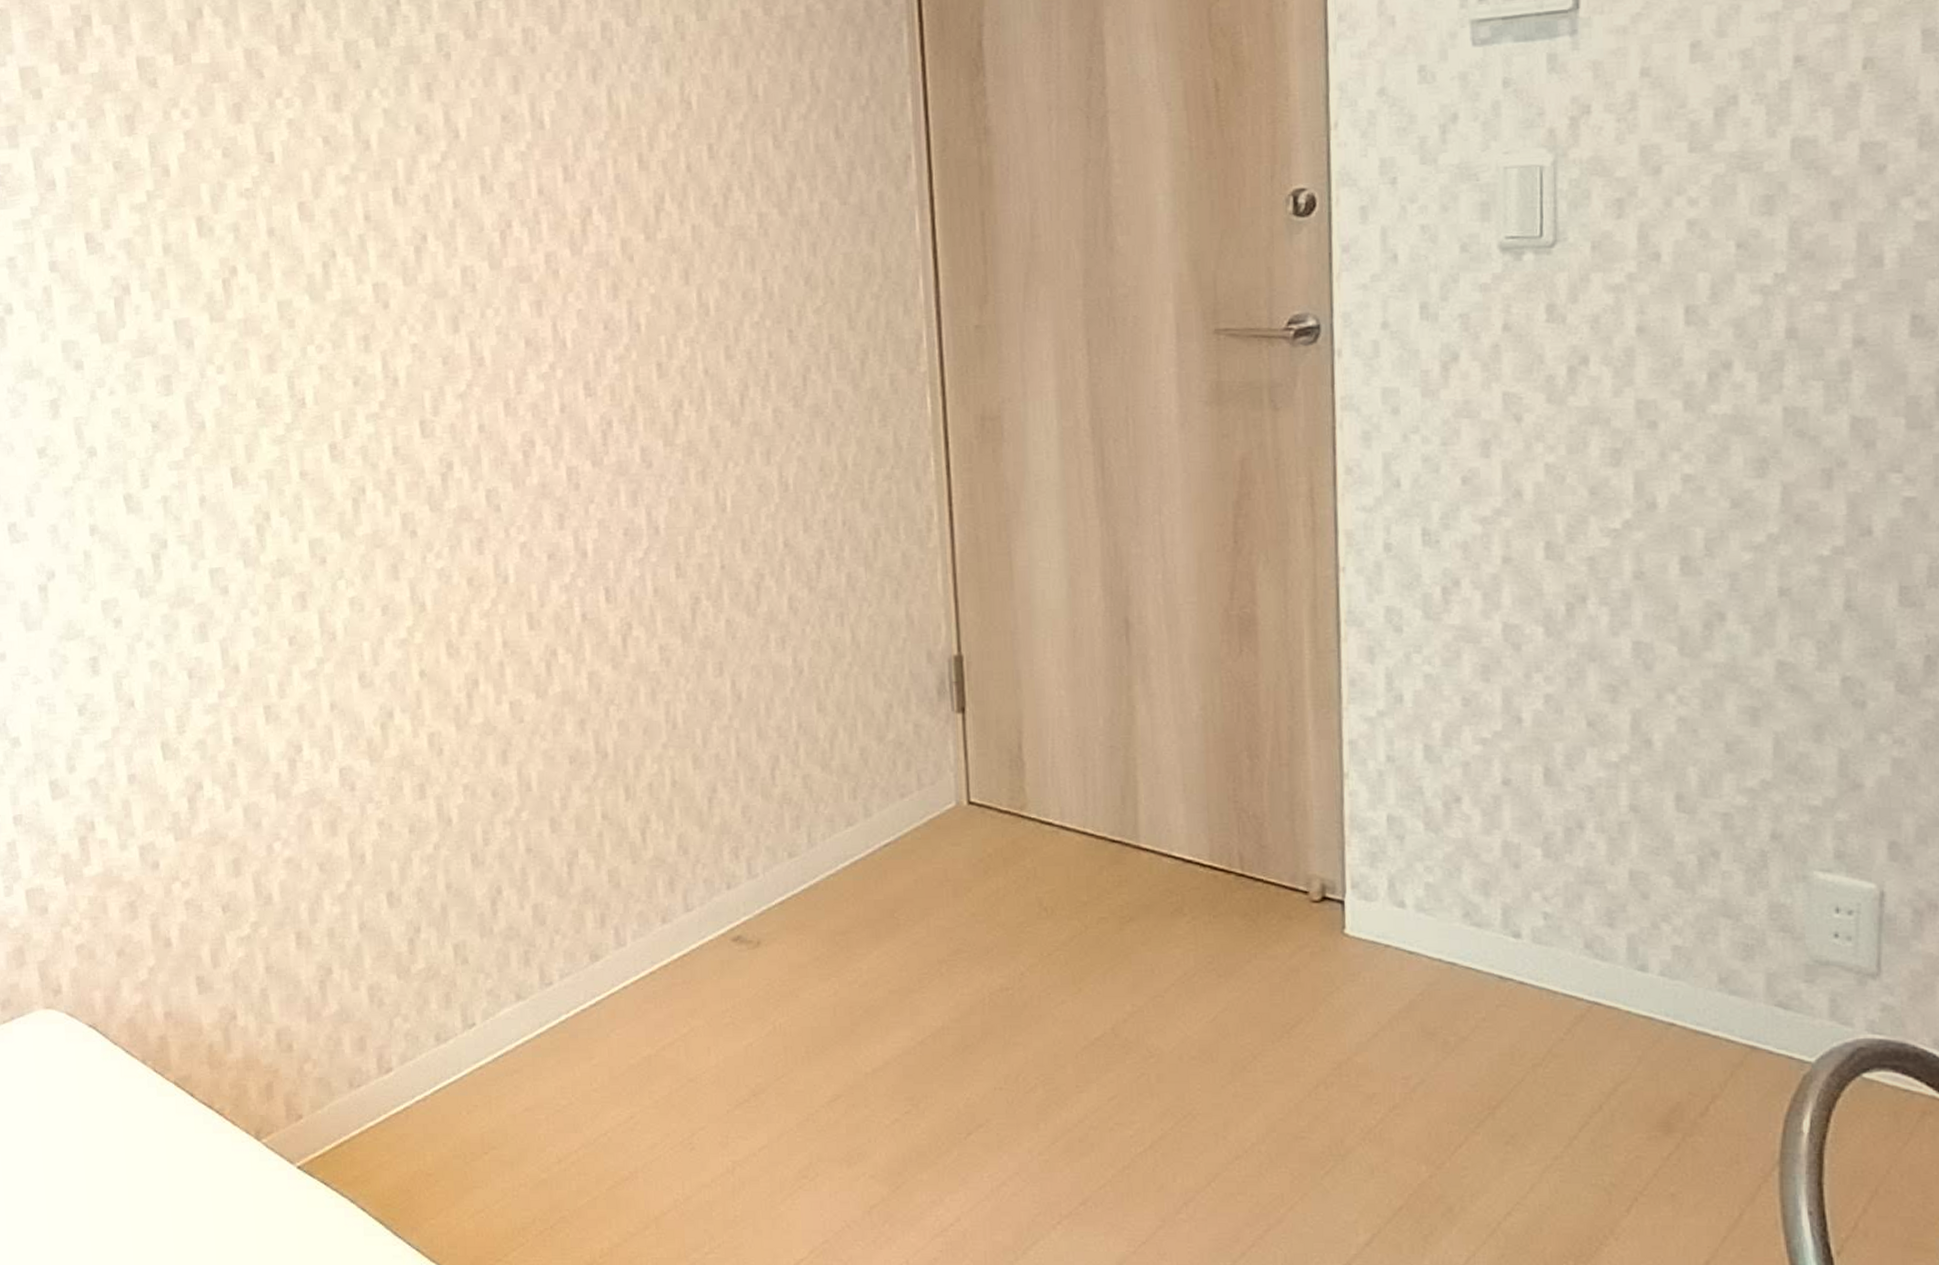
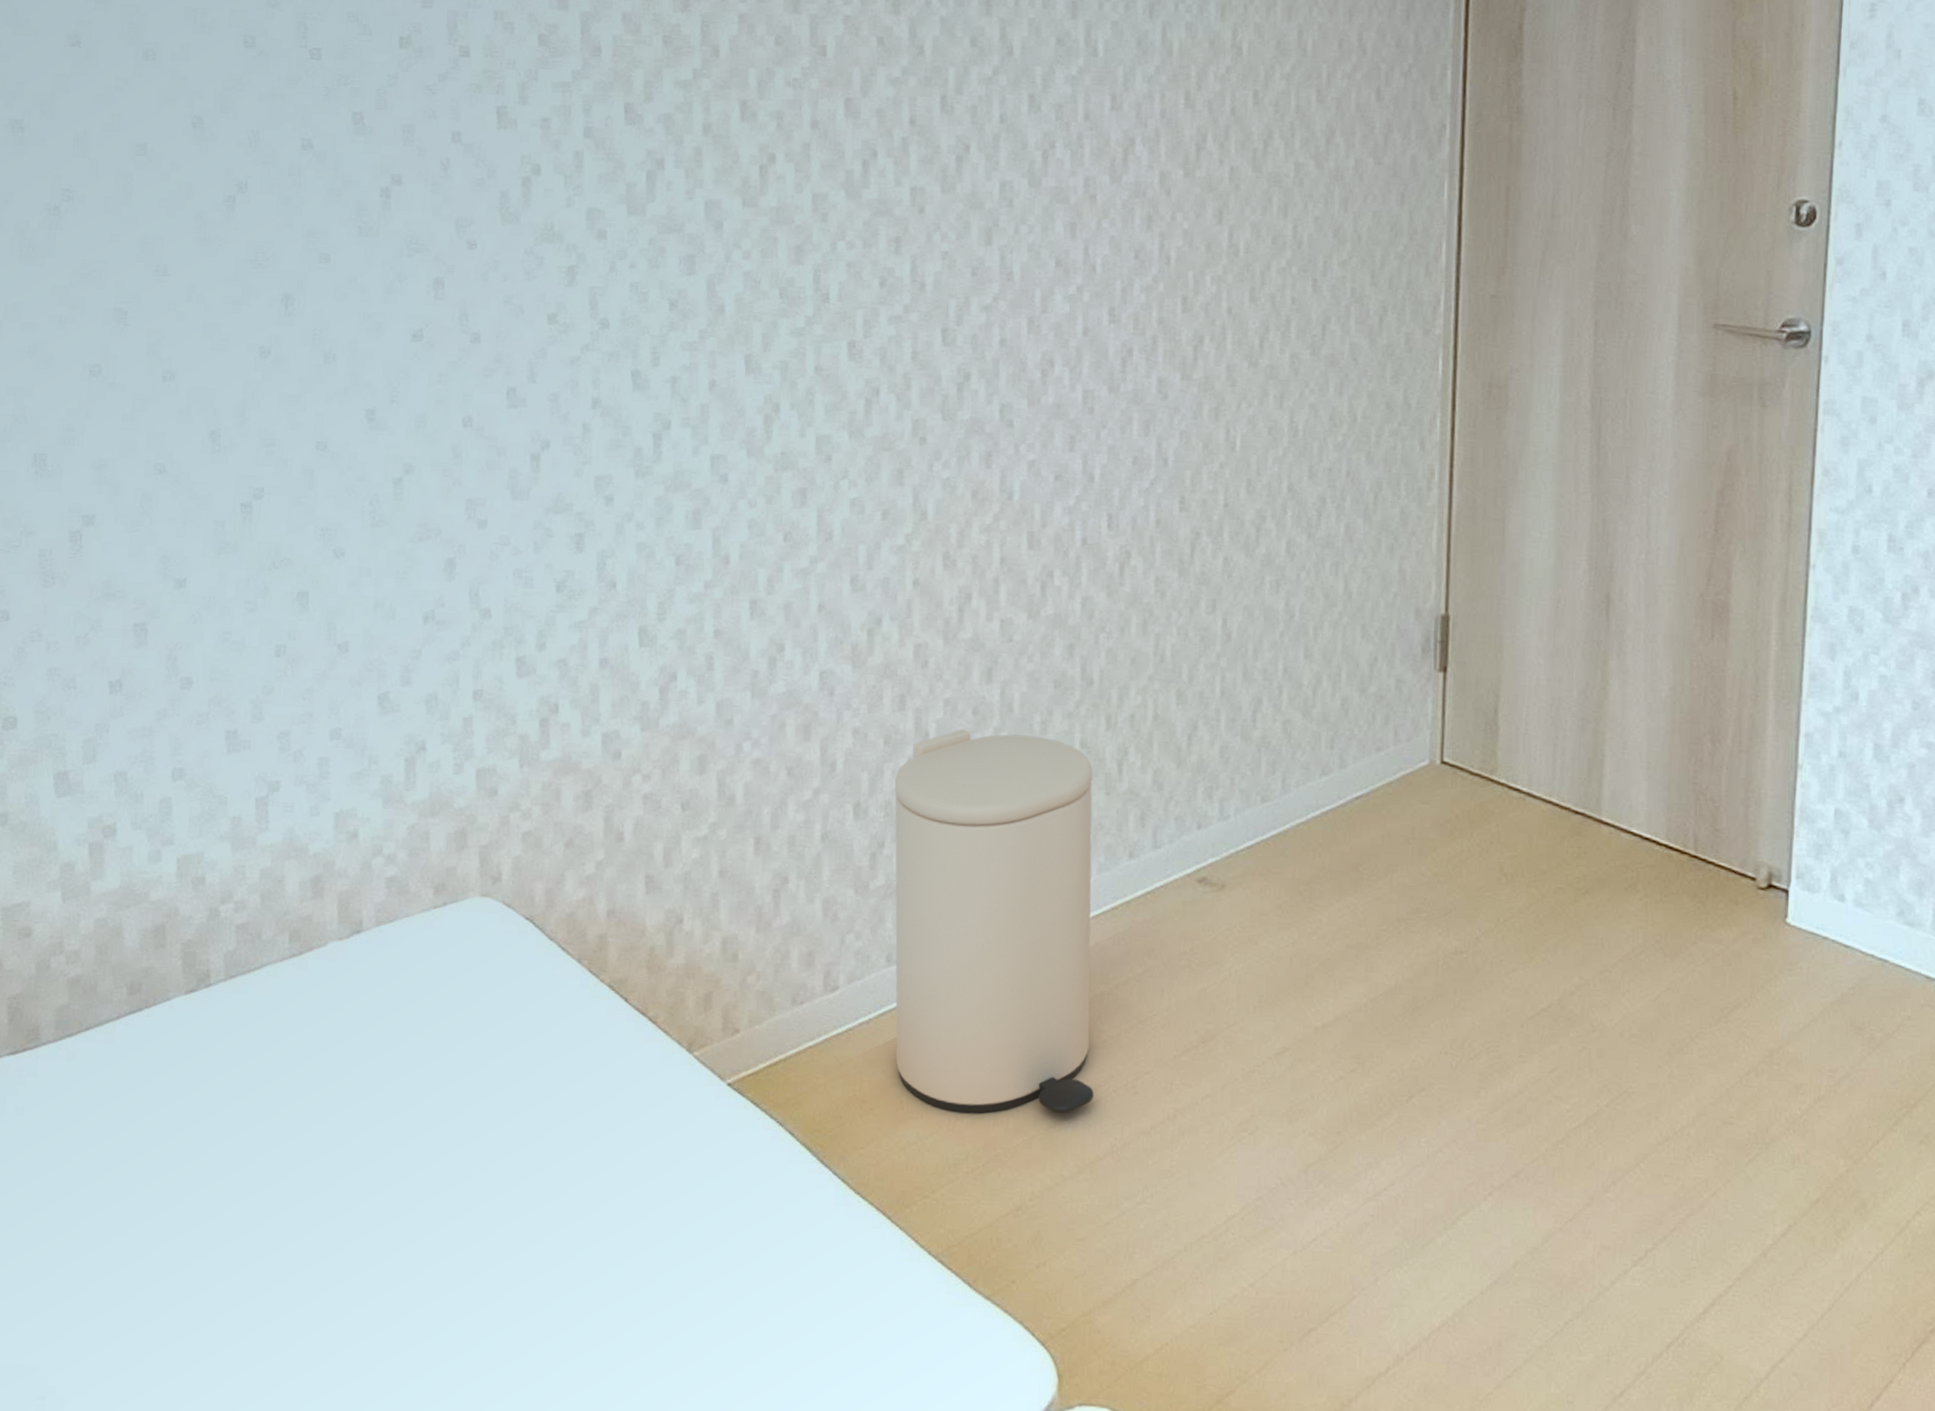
pedal bin: none [423,812,652,1178] -> present [894,729,1094,1114]

